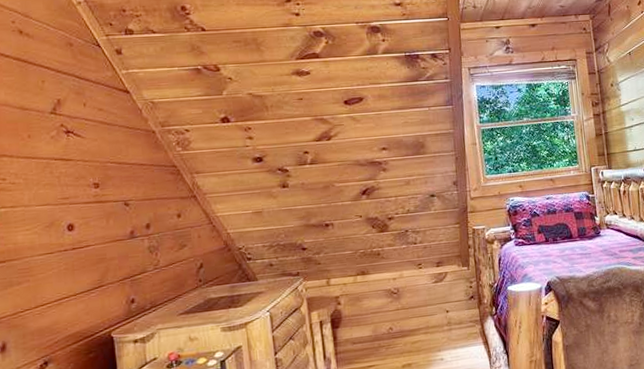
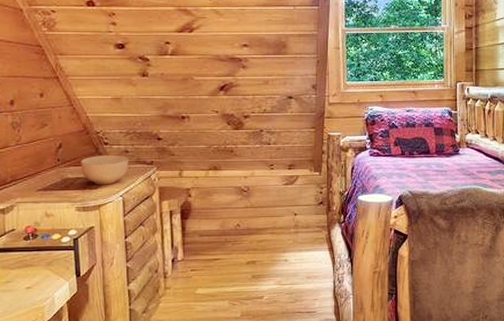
bowl: none [224,269,275,303] -> present [81,154,130,185]

